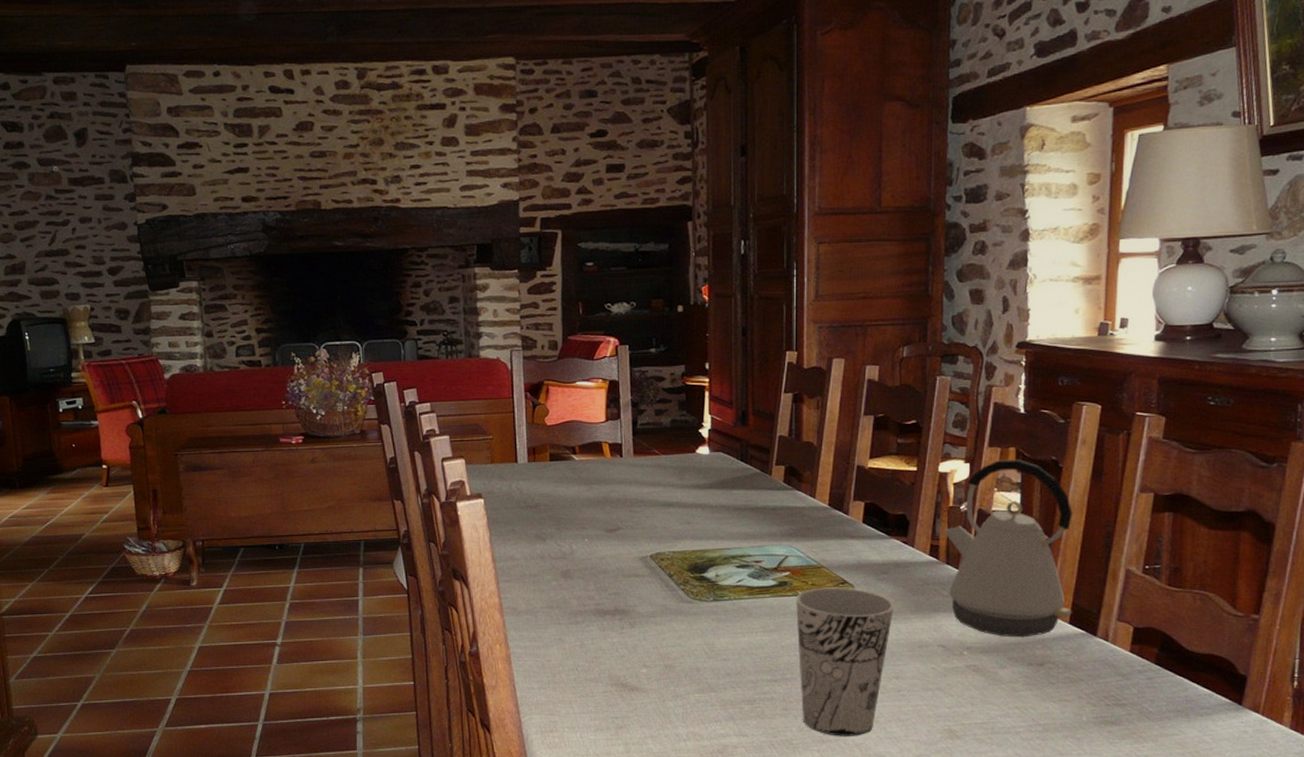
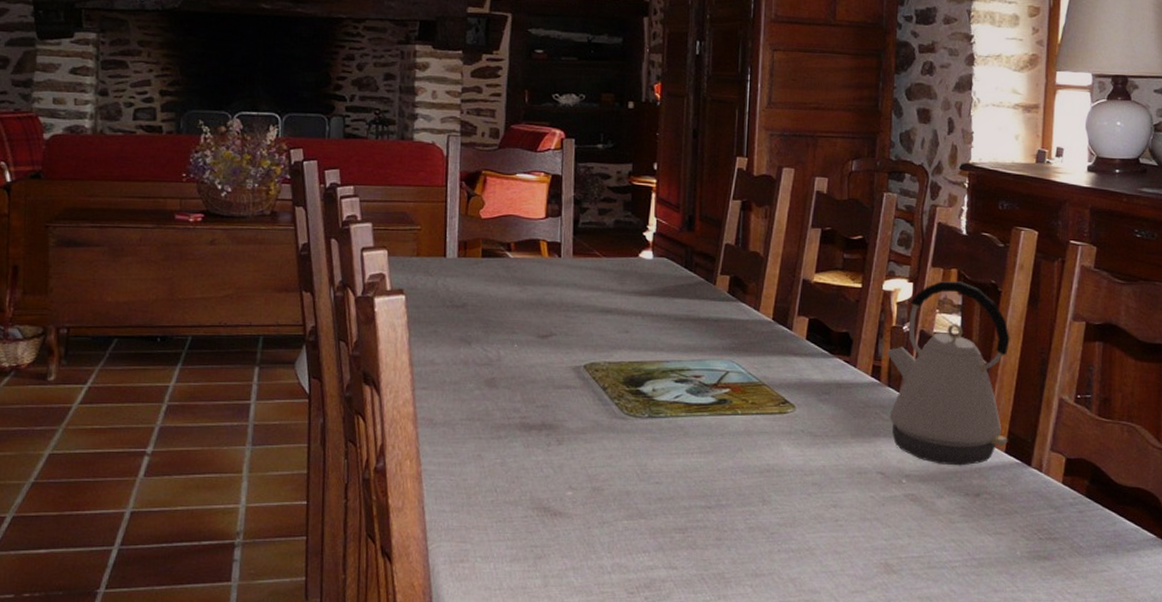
cup: present [796,587,895,736] -> none [734,407,835,570]

